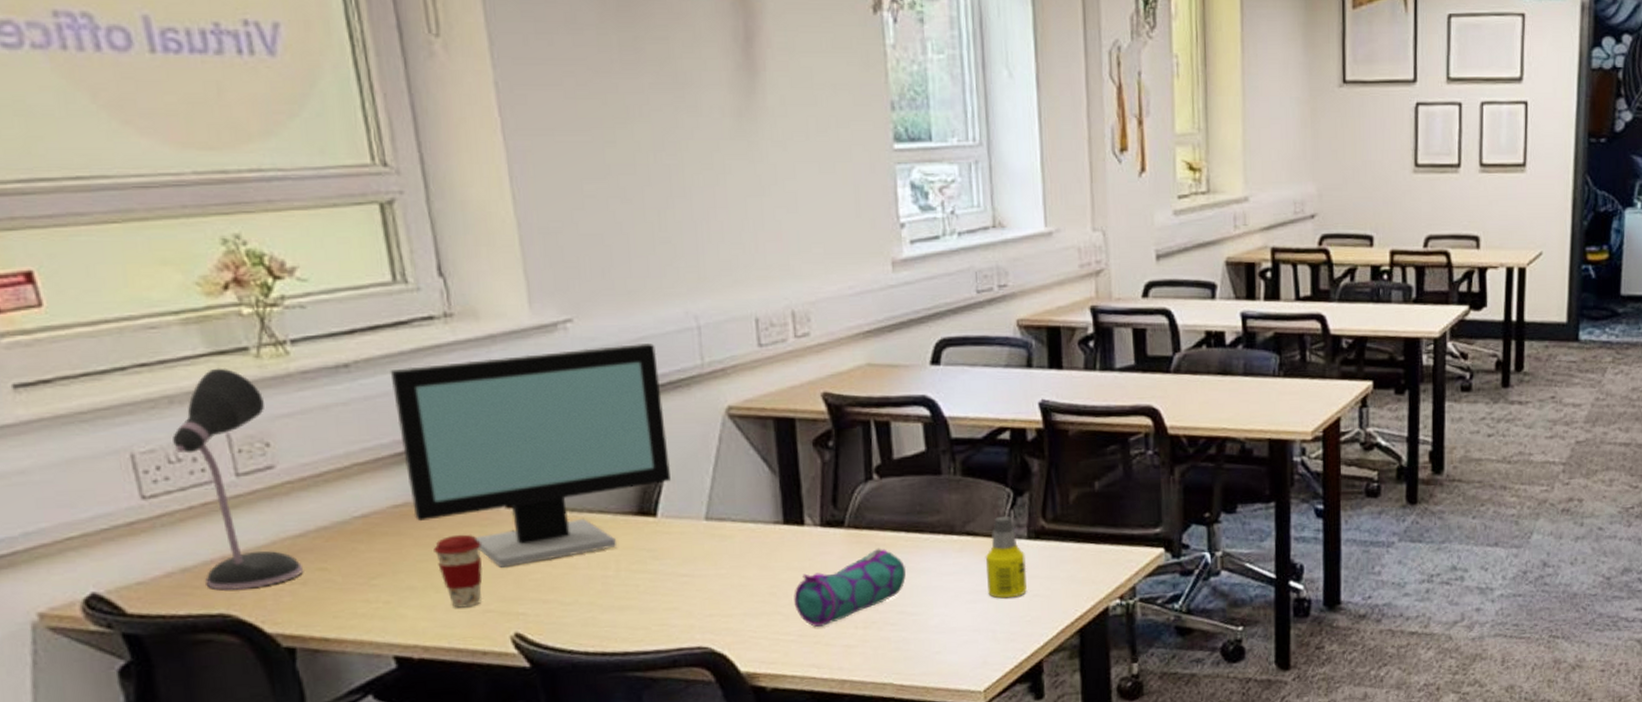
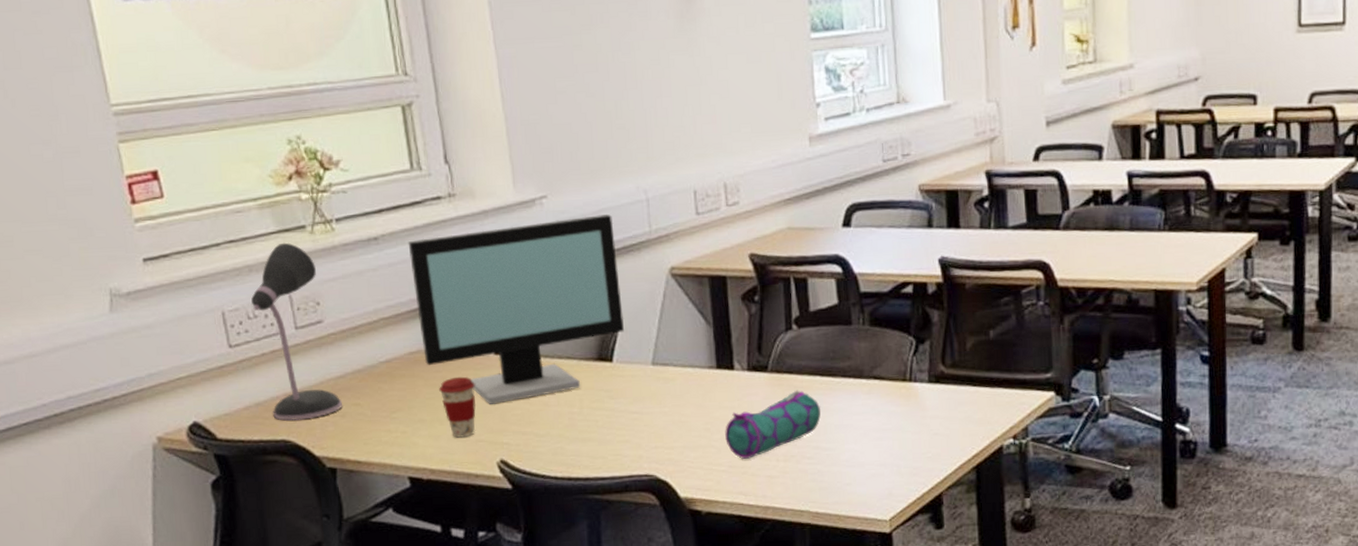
bottle: present [985,517,1027,599] -> none [890,362,928,437]

